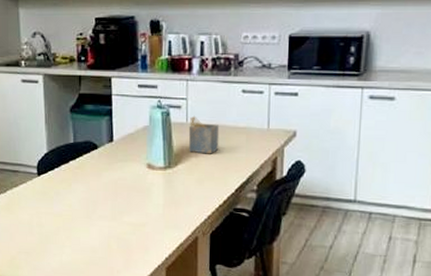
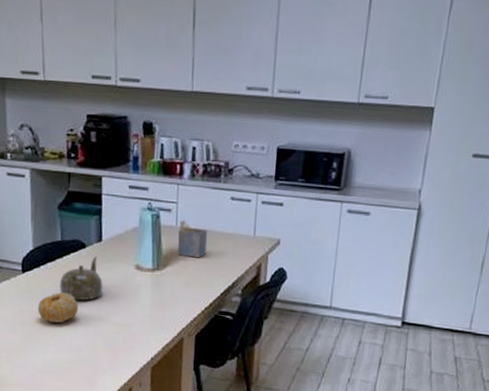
fruit: none [54,194,92,224] -> present [38,292,78,323]
teapot: none [73,157,115,202] -> present [59,257,103,301]

